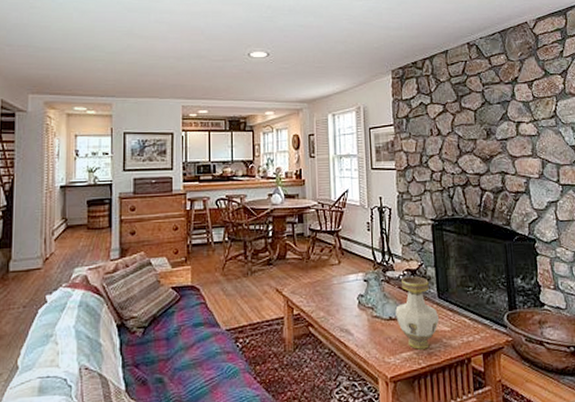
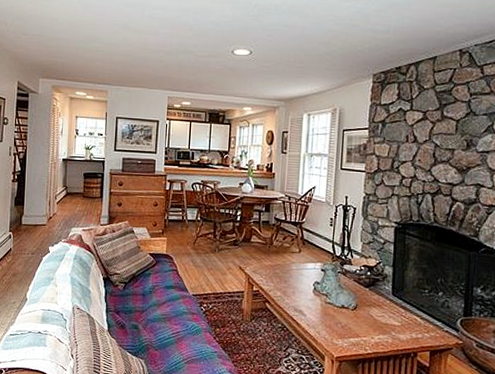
vase: present [395,275,440,350] -> none [348,271,391,338]

